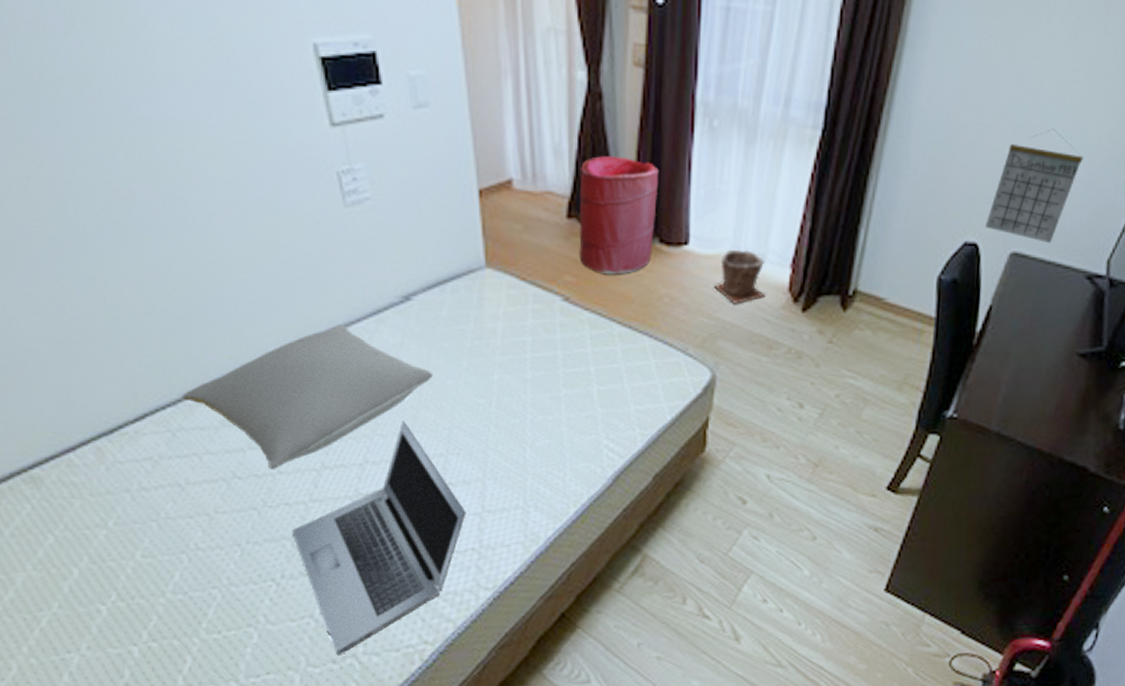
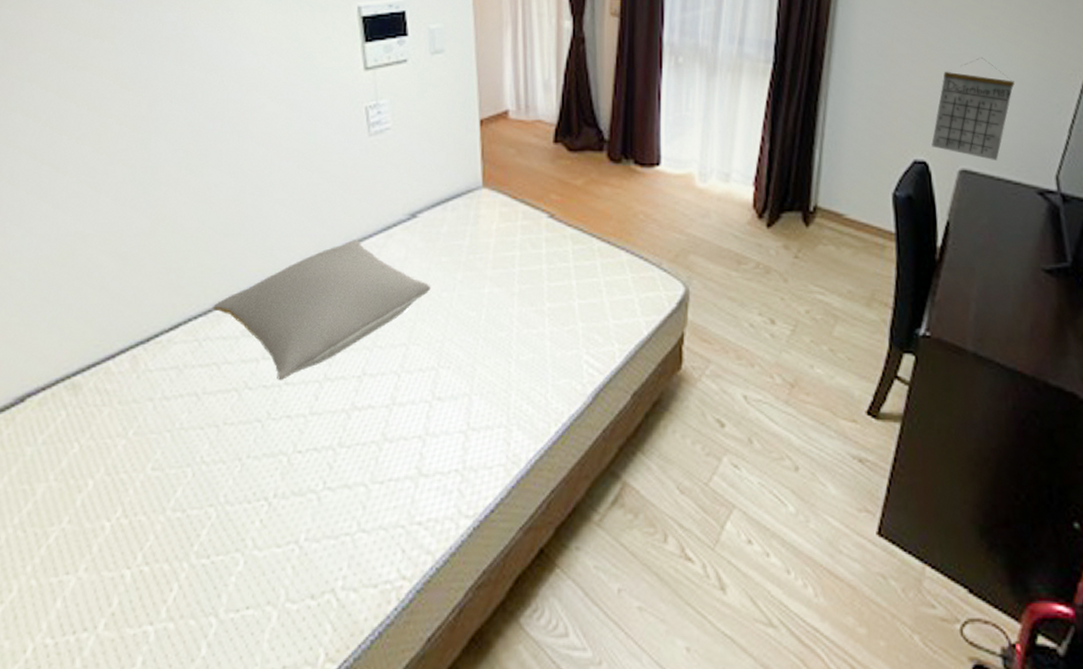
laptop: present [291,420,466,656] -> none [289,332,452,590]
laundry hamper: present [579,156,659,275] -> none [564,90,633,193]
plant pot: present [714,250,766,304] -> none [684,170,732,220]

